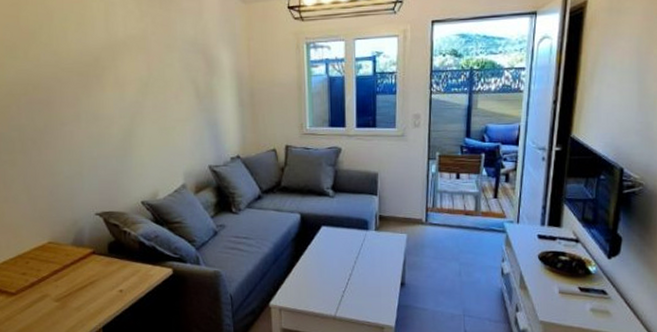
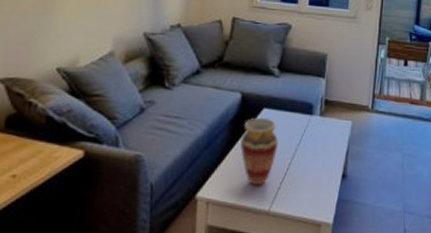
vase: none [304,234,339,295] -> present [240,117,279,186]

